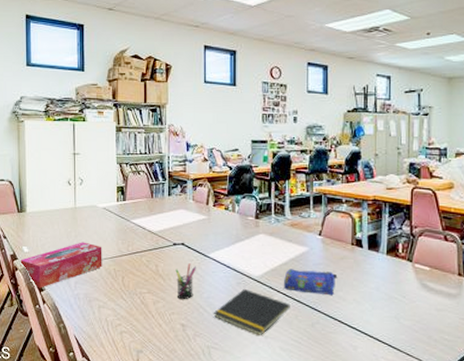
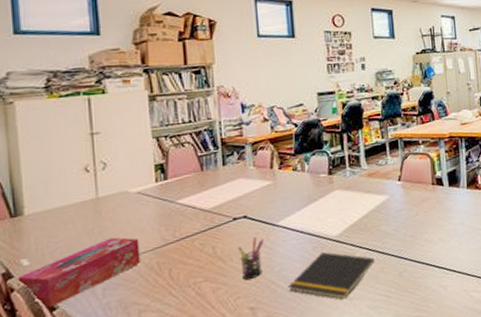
pencil case: present [283,269,338,296] -> none [364,215,422,245]

